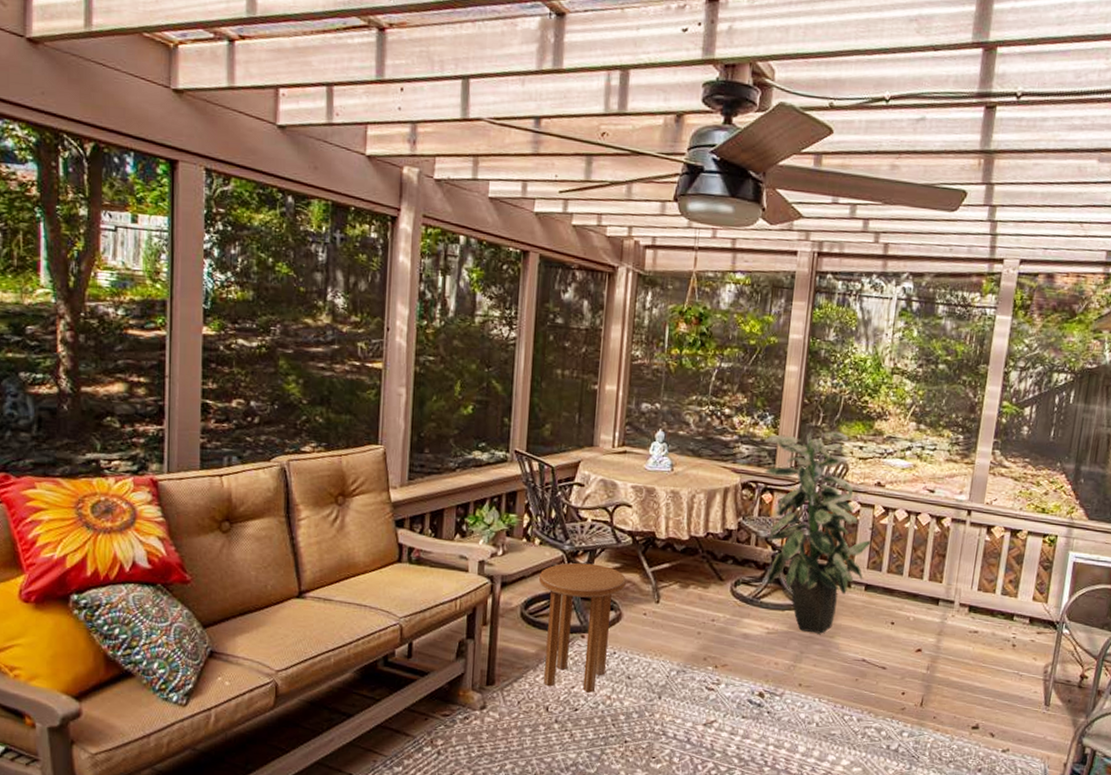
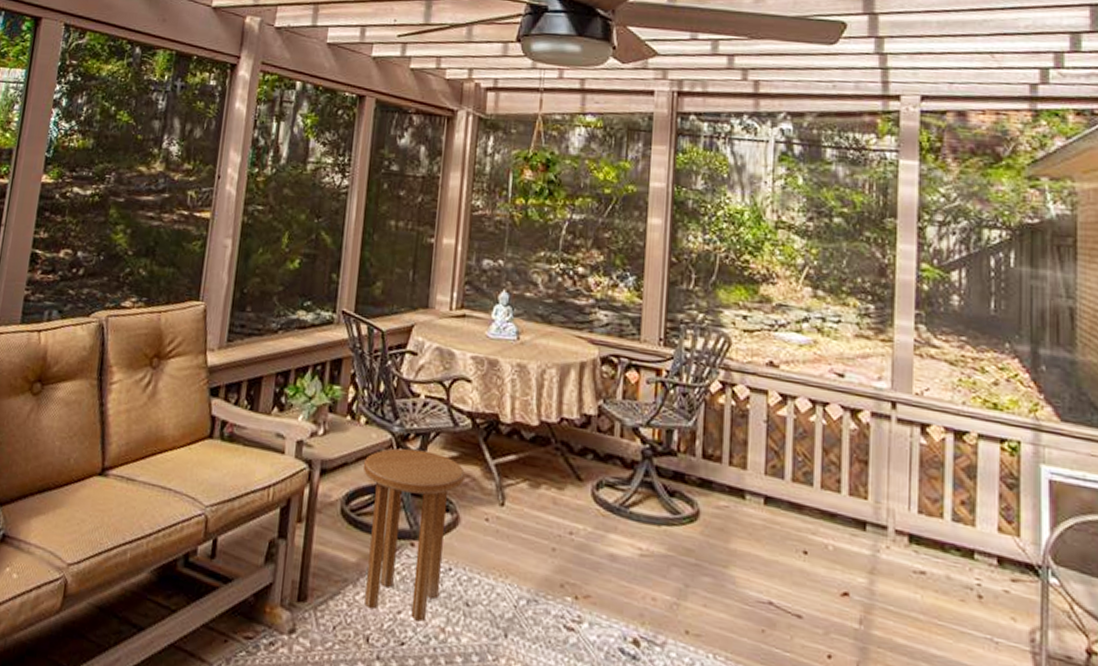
indoor plant: present [764,431,872,634] -> none [626,296,768,561]

